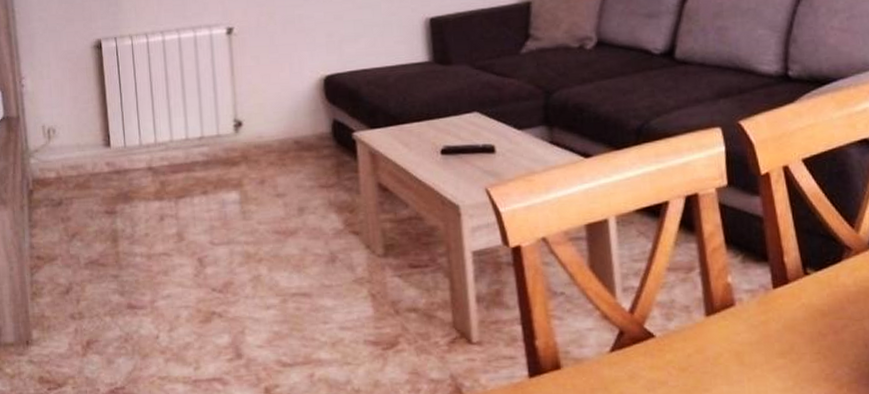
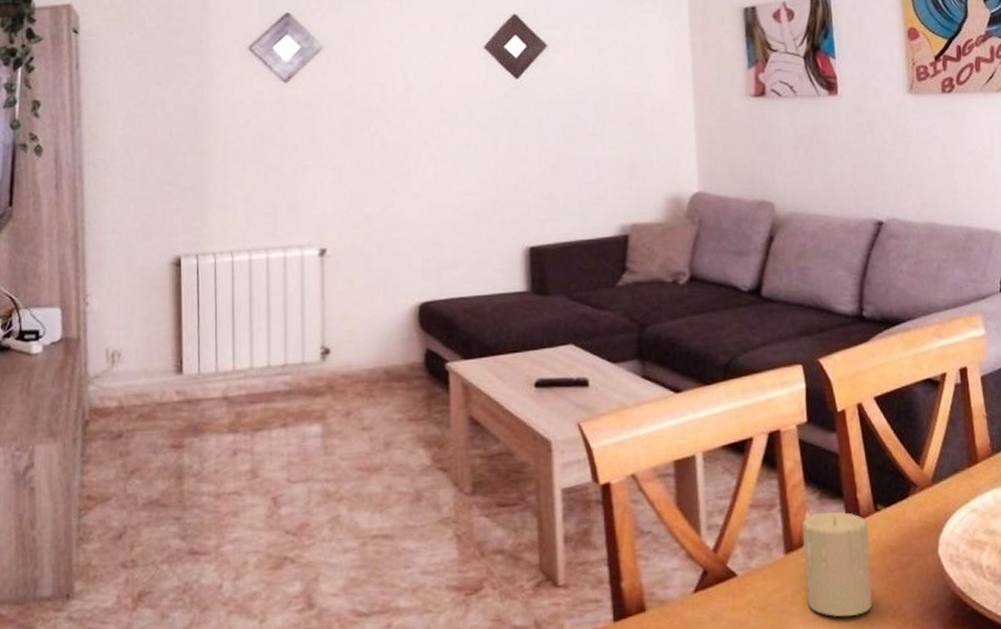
candle: none [724,275,803,379] -> present [802,511,873,617]

